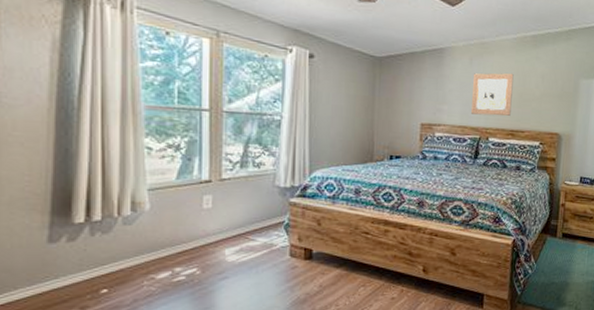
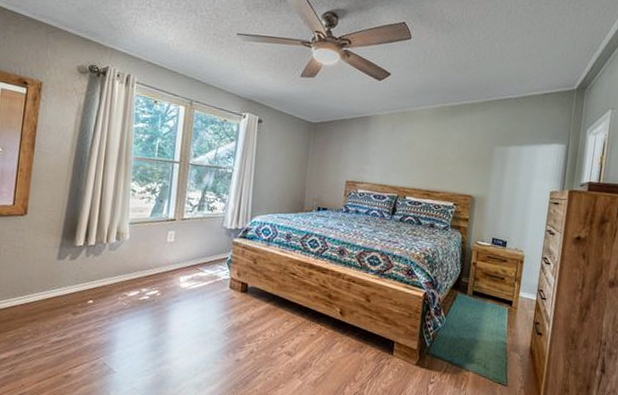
wall art: present [470,73,514,116] -> none [390,138,432,178]

